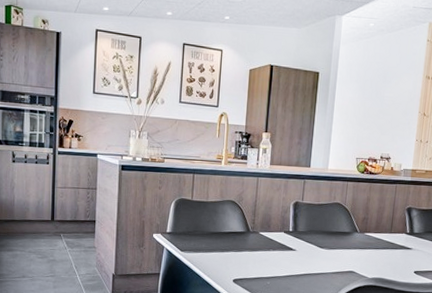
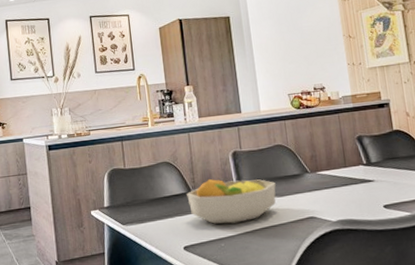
fruit bowl: none [245,222,327,266] -> present [187,178,276,224]

